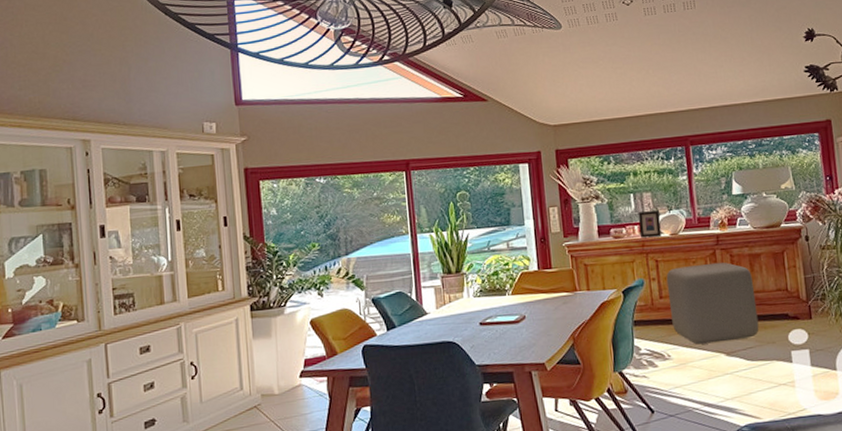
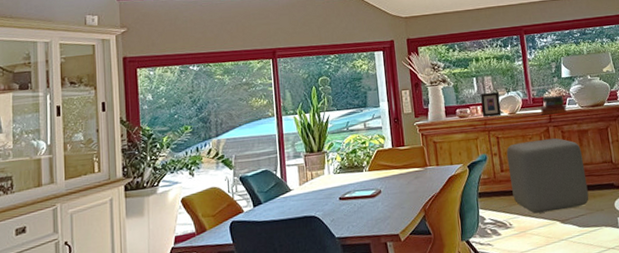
books: none [705,214,737,237] -> present [539,94,567,115]

